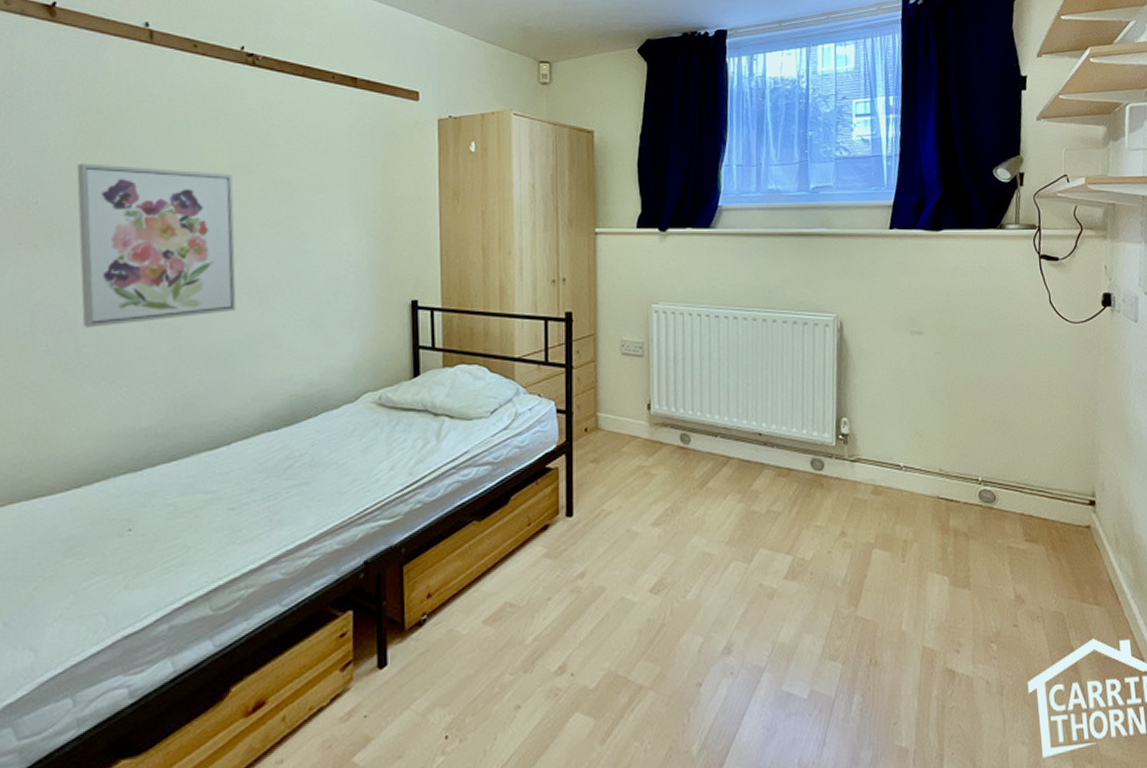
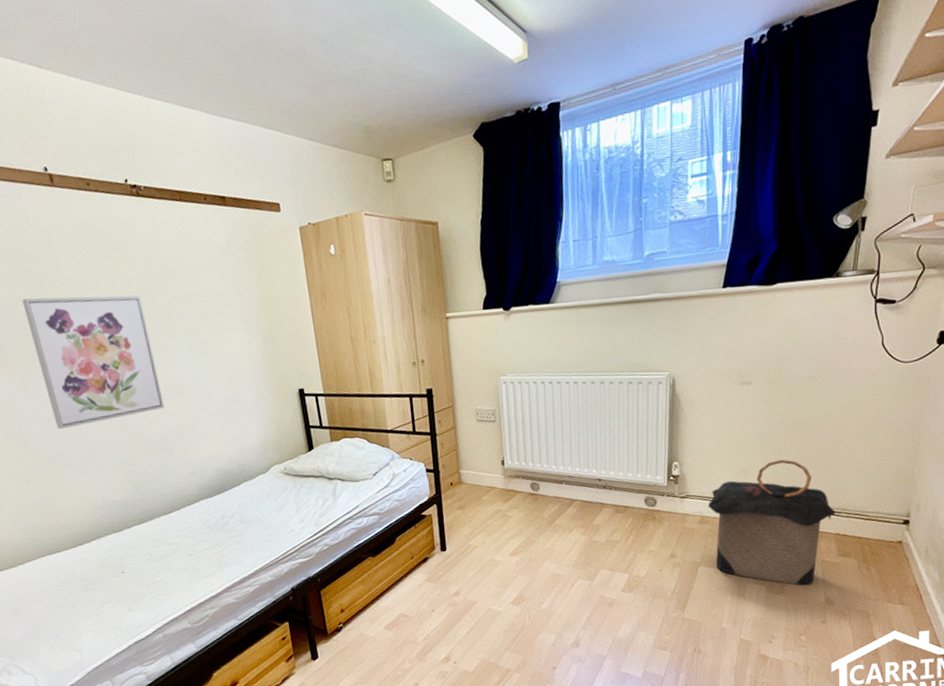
laundry hamper: none [881,421,1019,578] -> present [708,459,836,586]

